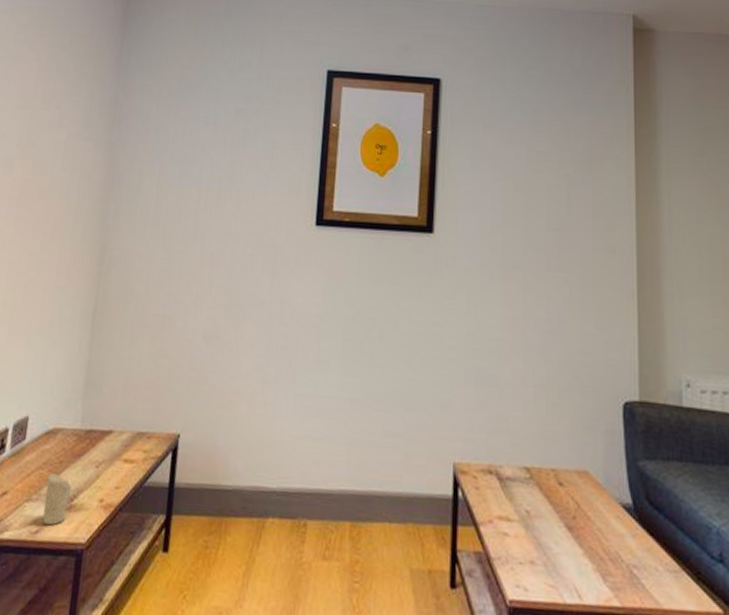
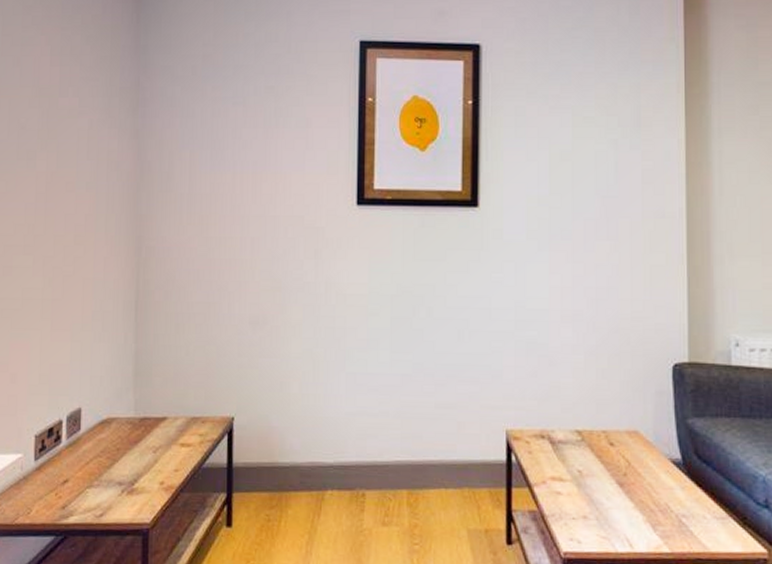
candle: present [42,473,72,526] -> none [105,460,131,509]

